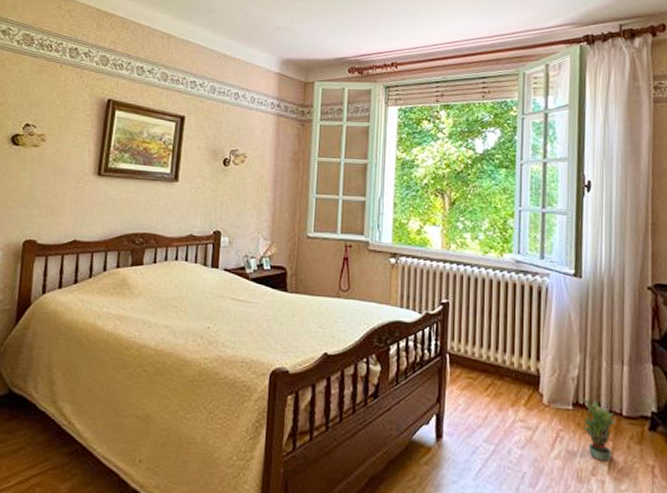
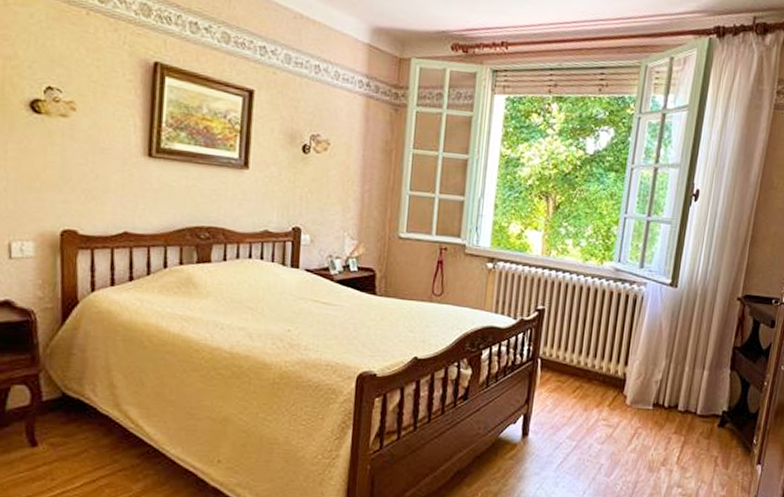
potted plant: present [578,396,616,462] -> none [659,397,690,454]

